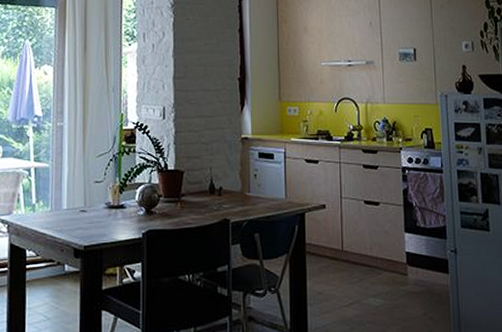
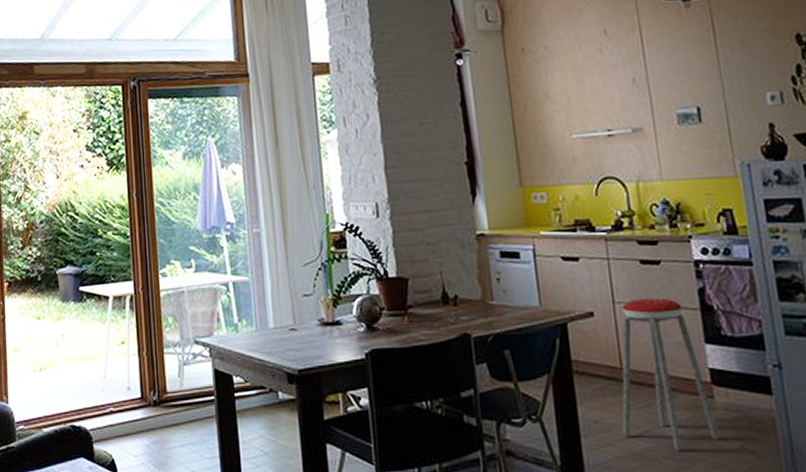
music stool: none [339,195,409,318] -> present [622,298,720,452]

